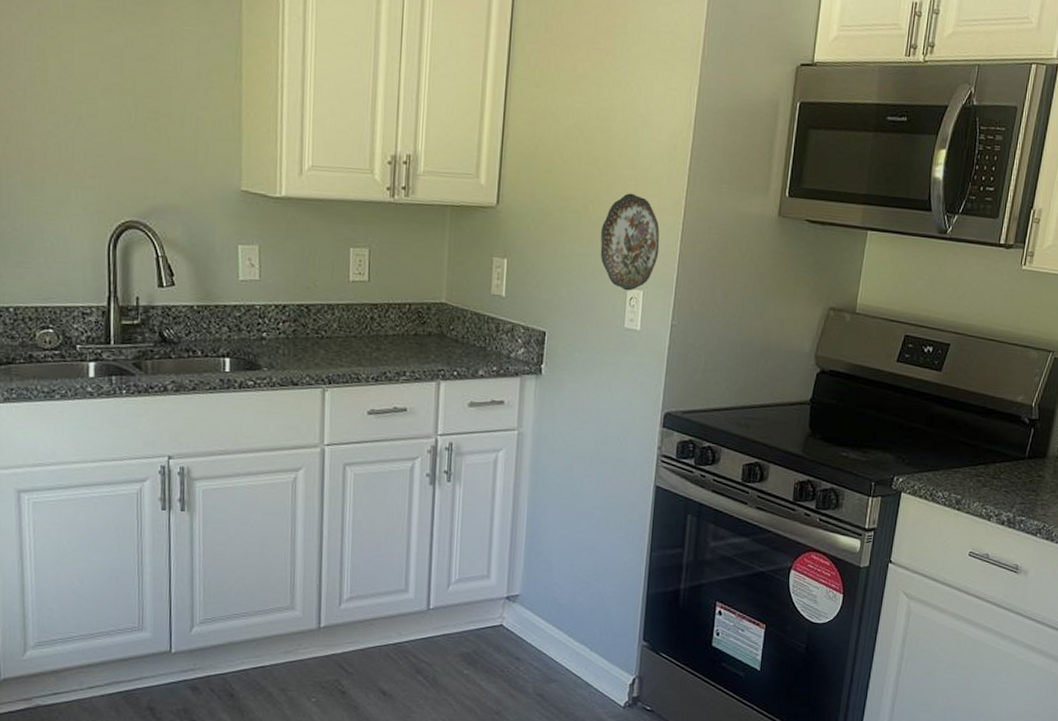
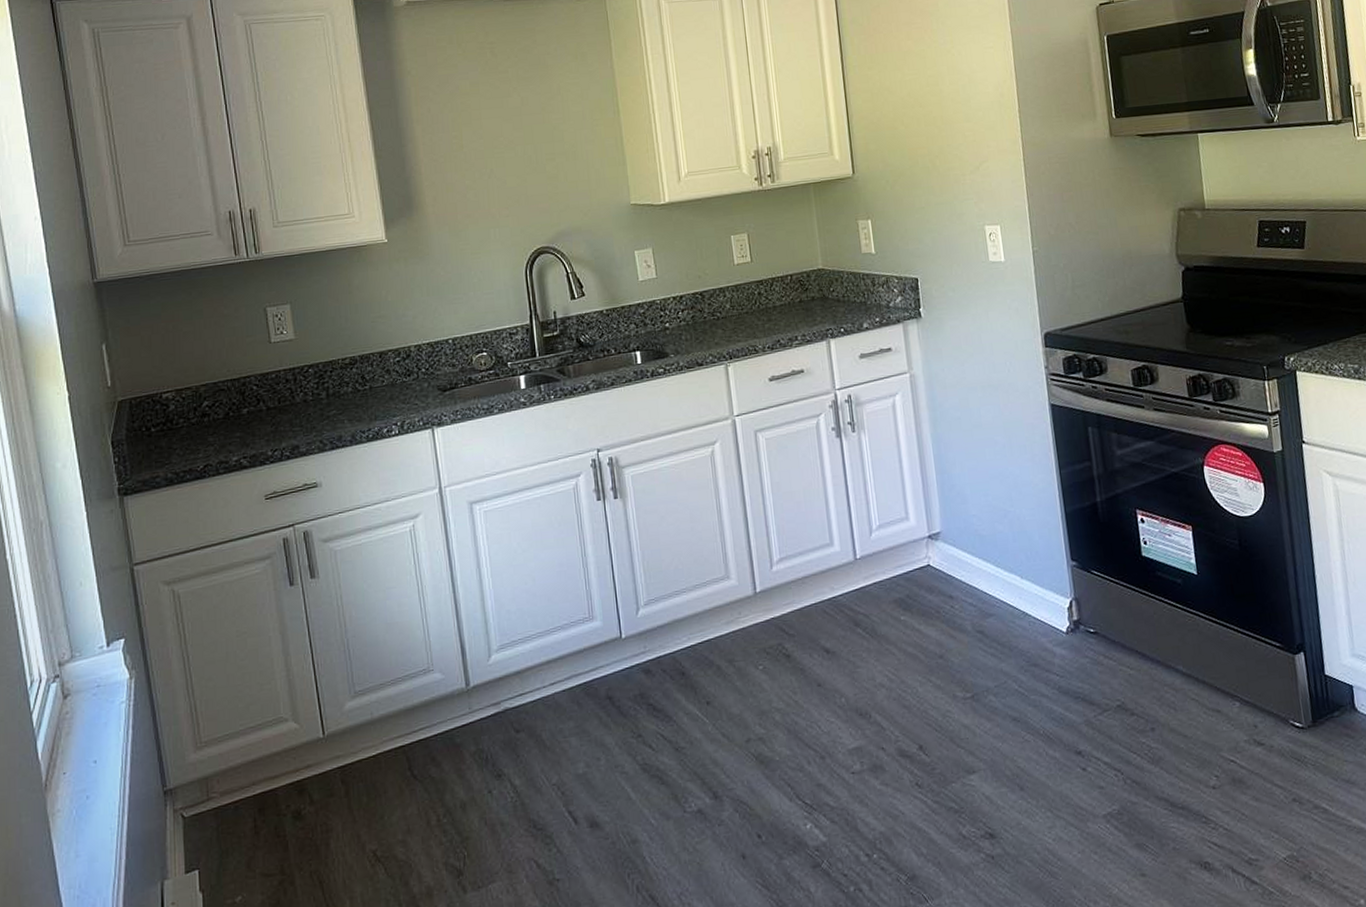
decorative plate: present [600,193,660,291] -> none [950,142,1008,228]

